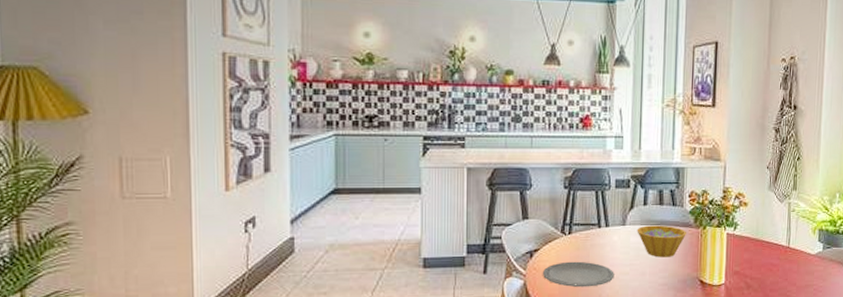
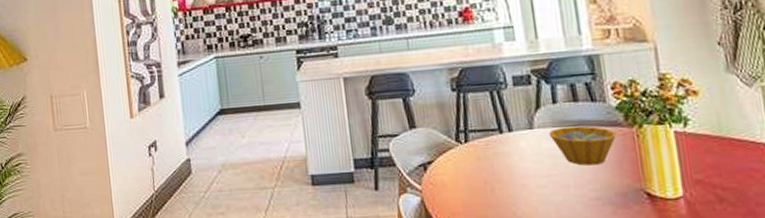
plate: present [543,261,614,288] -> none [441,173,529,204]

